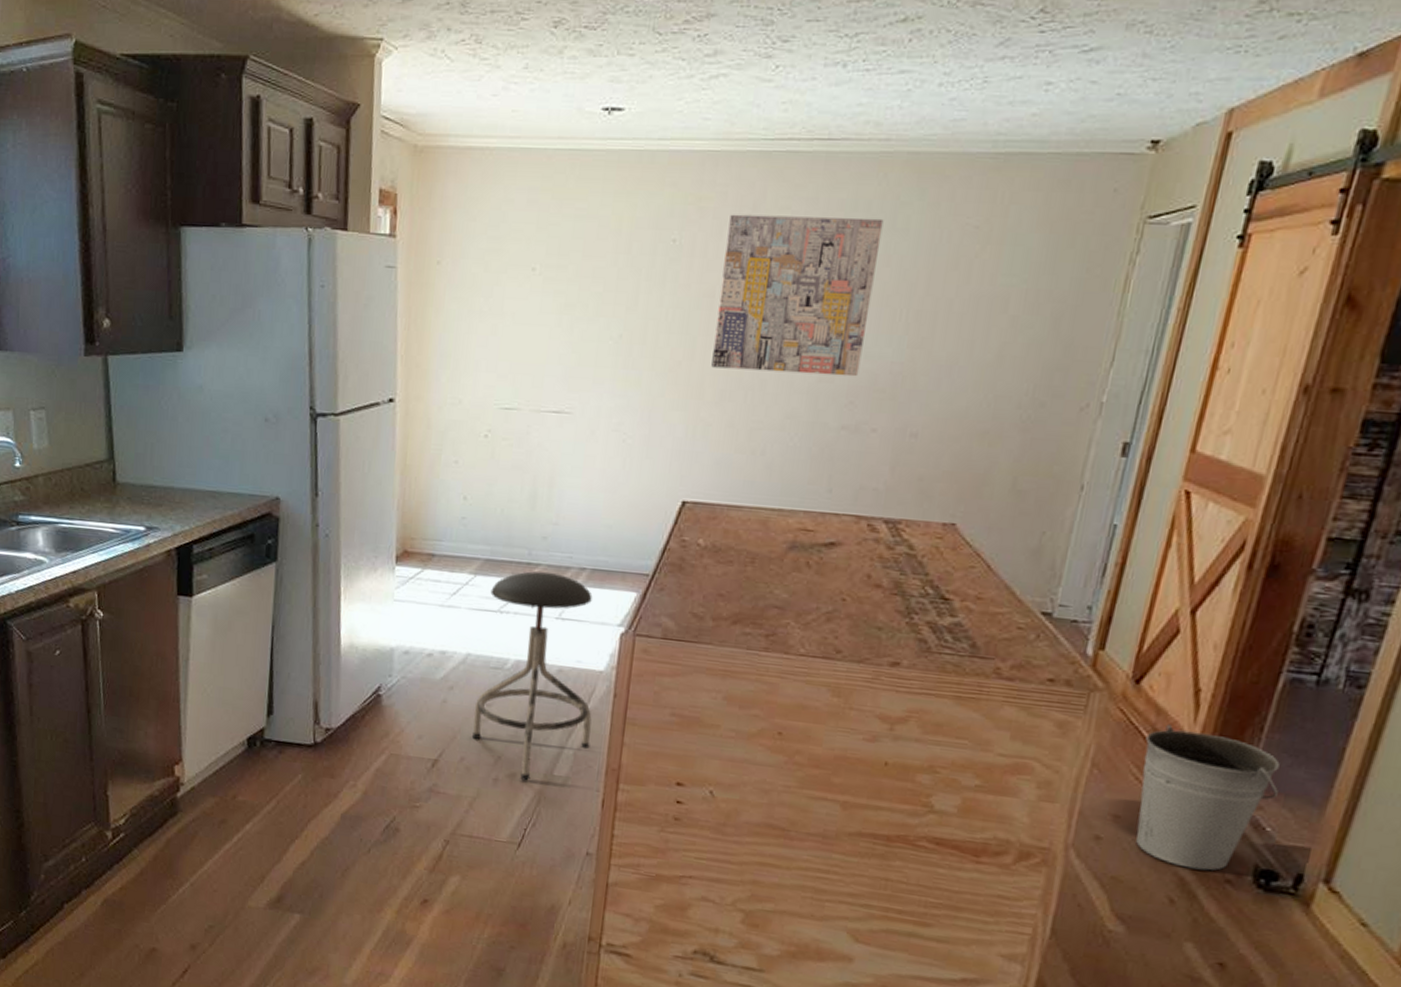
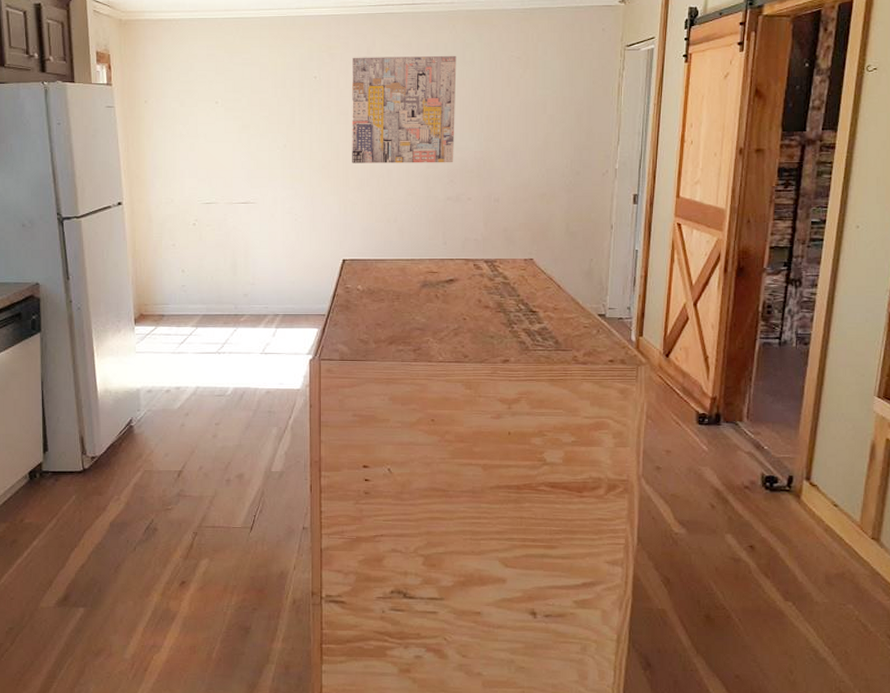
stool: present [471,571,593,781] -> none [206,321,296,479]
bucket: present [1136,724,1280,871] -> none [679,383,767,482]

